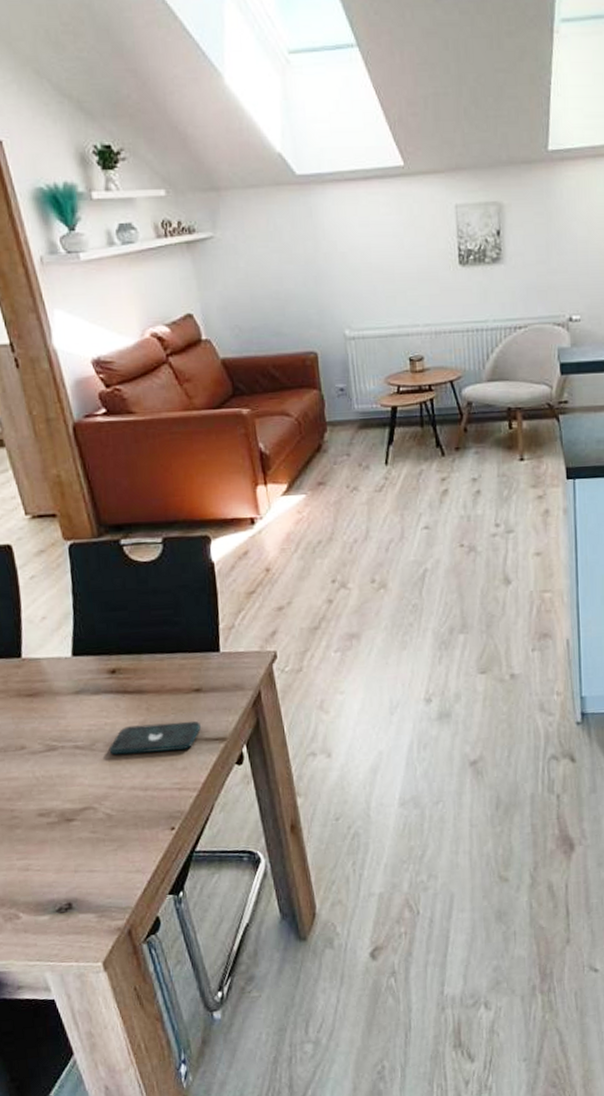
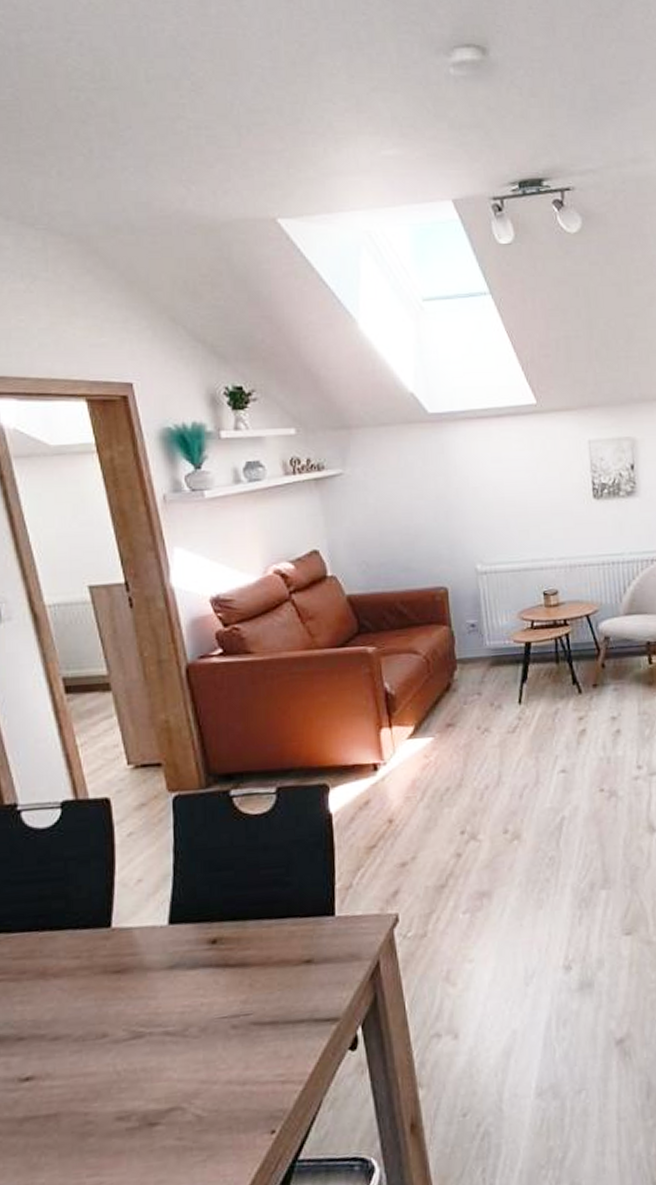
smartphone: present [108,721,201,755] -> none [203,998,310,1042]

